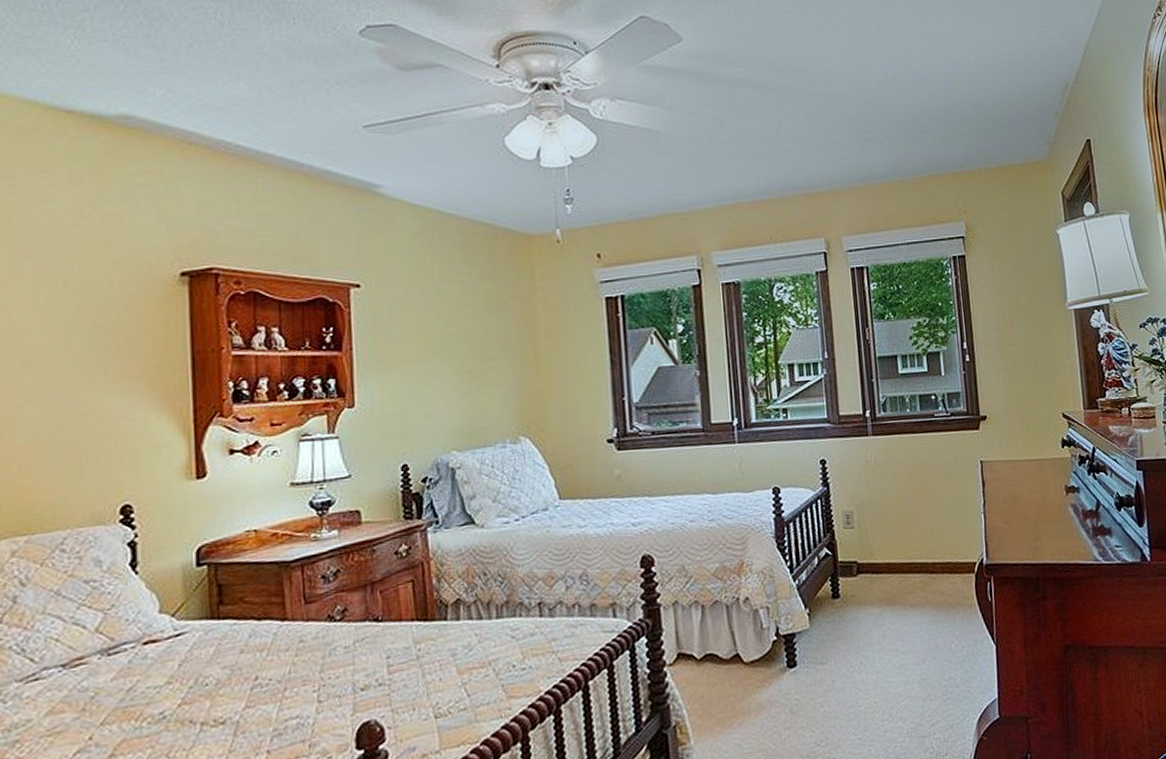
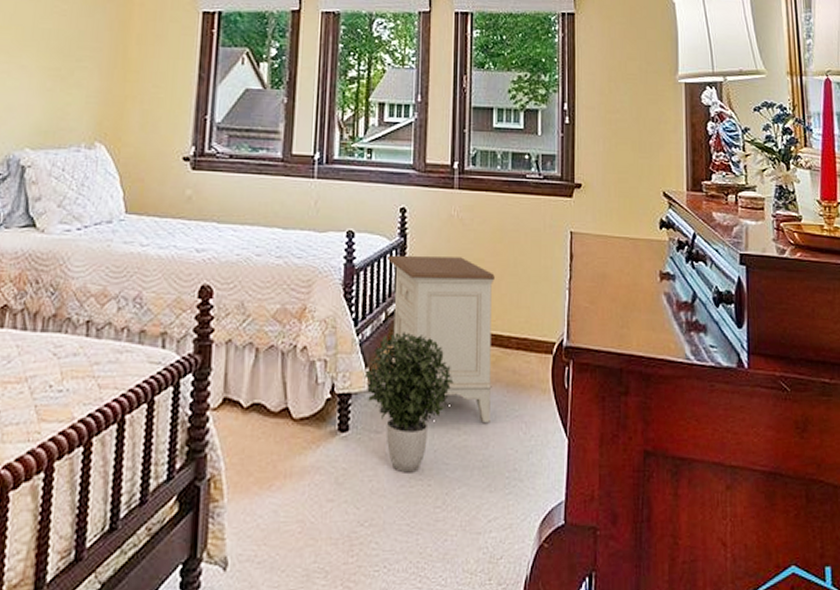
potted plant: none [805,572,887,696] -> present [364,332,454,473]
nightstand: none [813,497,924,648] -> present [386,255,495,422]

